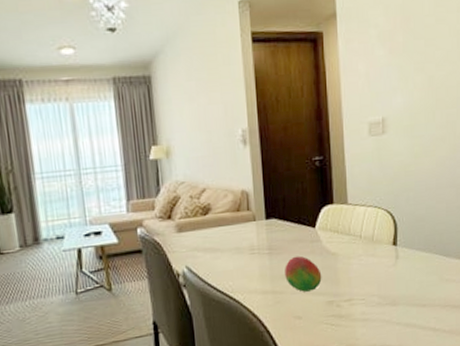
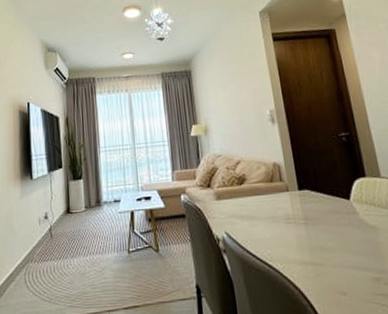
fruit: present [285,255,322,292] -> none [322,227,364,266]

